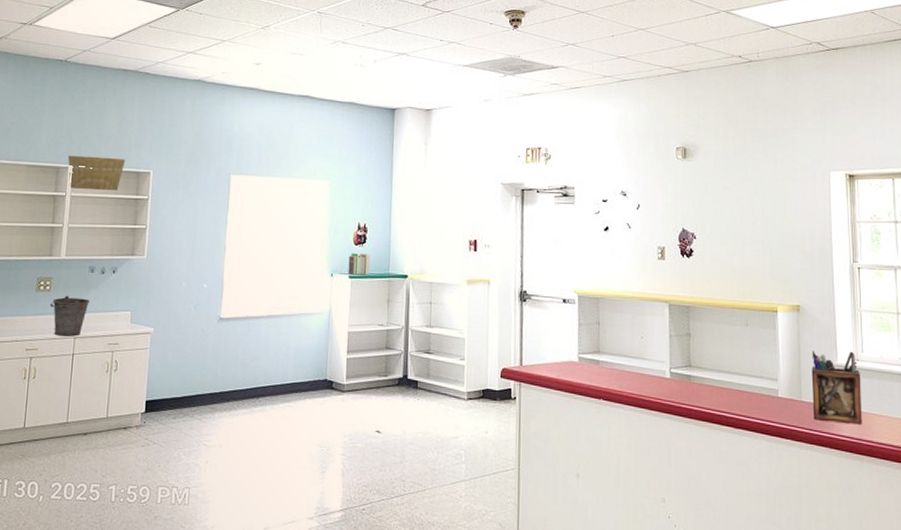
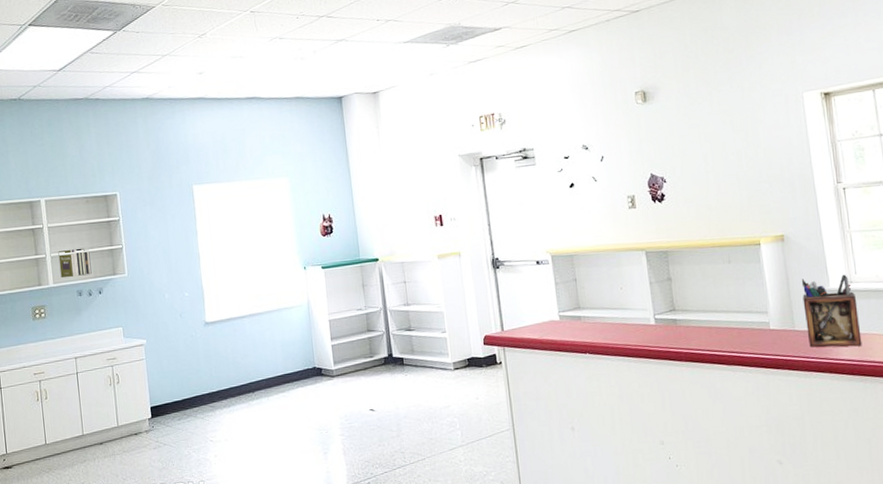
bucket: present [50,295,90,338] -> none [47,319,83,359]
basket: present [68,155,126,191] -> none [38,185,92,220]
books: none [74,222,111,252] -> present [58,248,92,277]
books: present [348,253,370,275] -> none [318,243,341,265]

